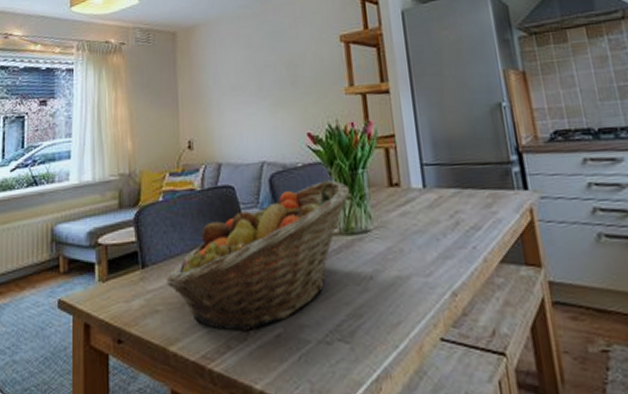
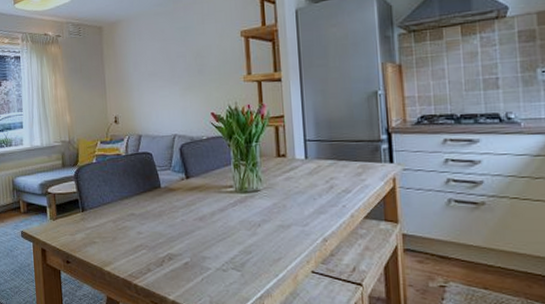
fruit basket: present [166,180,351,332] -> none [100,150,245,260]

